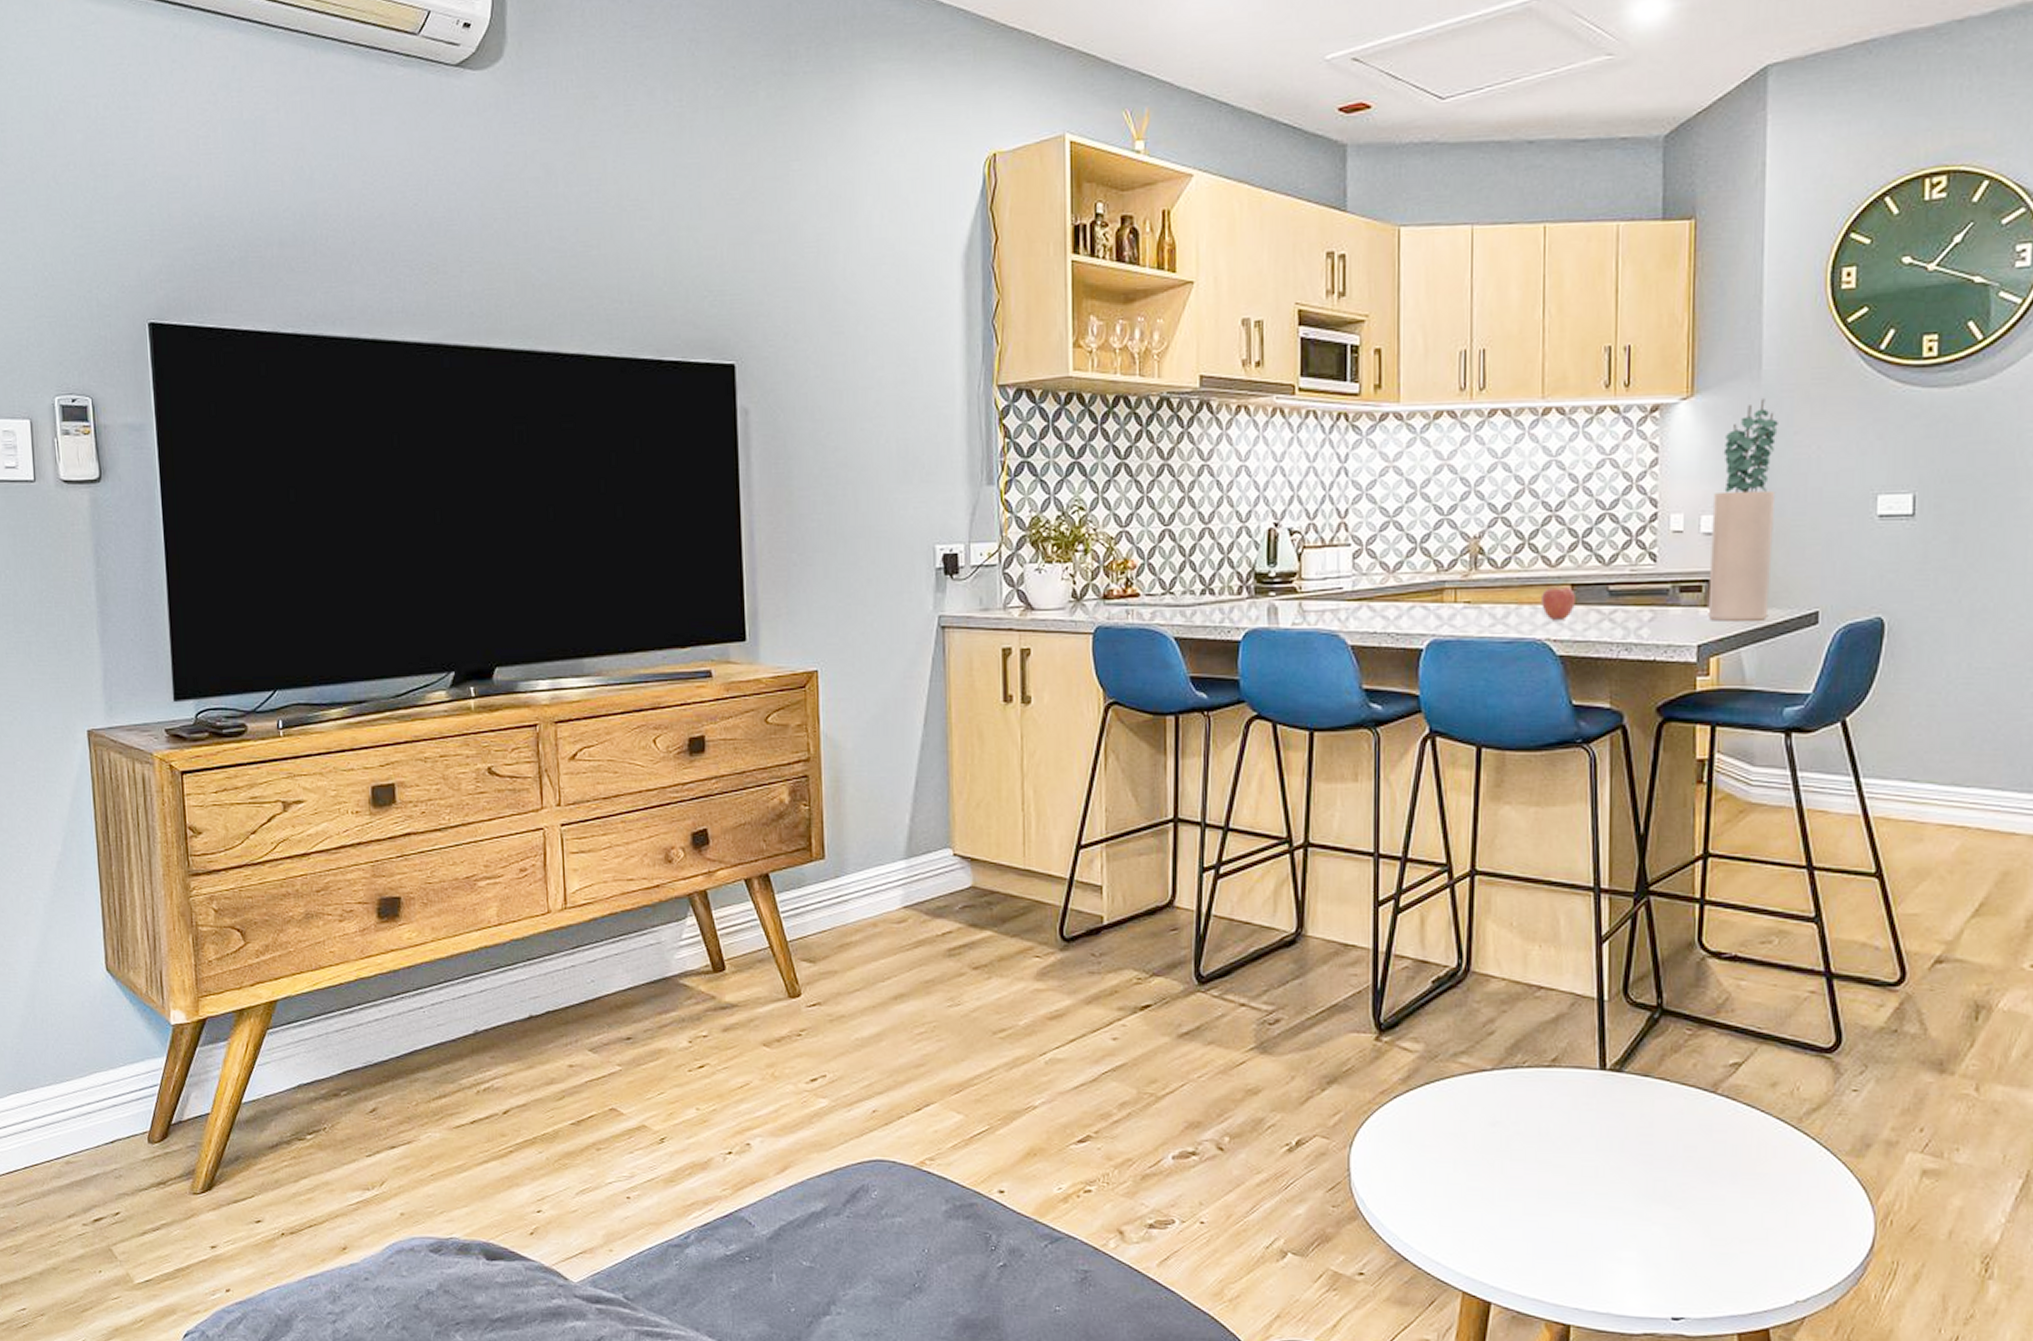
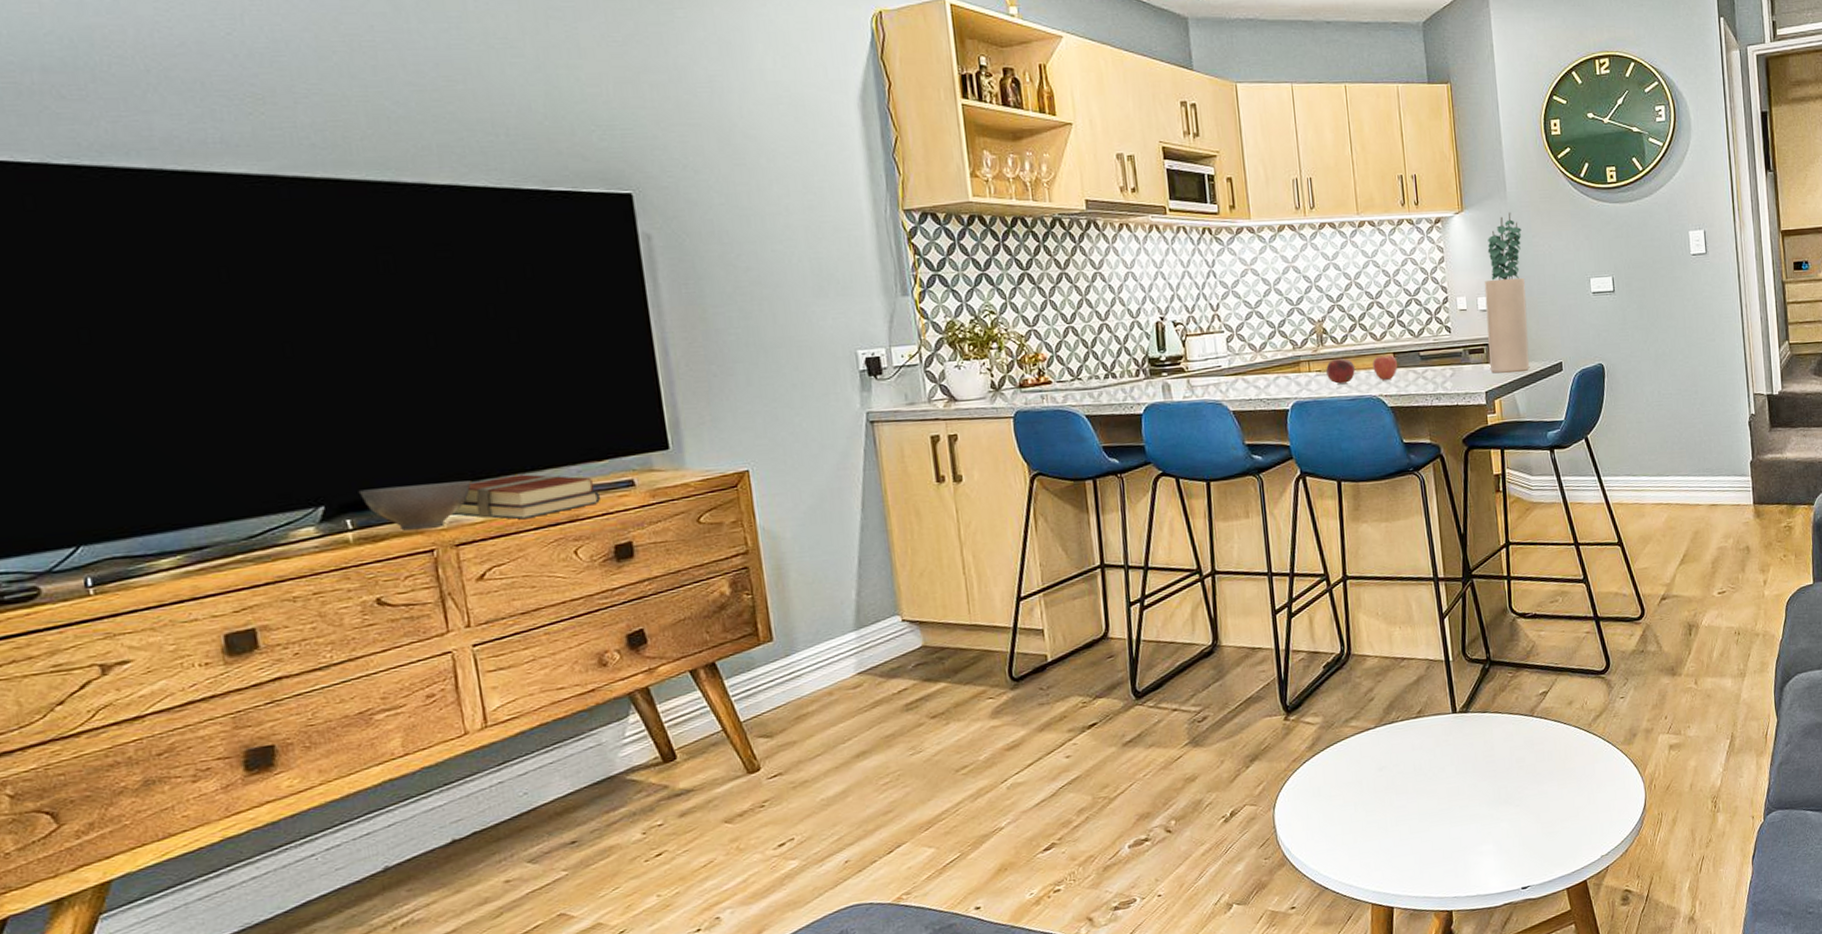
bowl: none [481,658,572,703] -> present [358,480,472,531]
books: none [554,656,680,702] -> present [452,474,600,520]
fruit: none [1478,586,1516,620] -> present [1326,357,1355,384]

